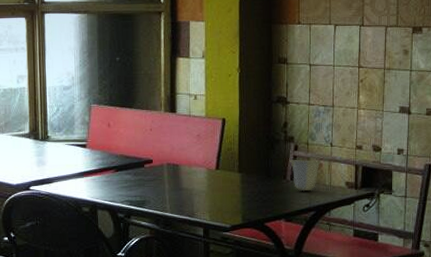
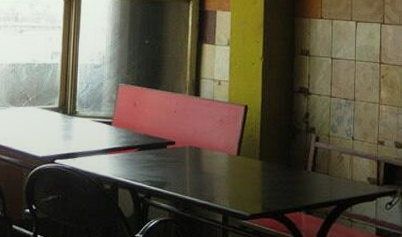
cup: present [289,159,322,192] -> none [310,150,344,185]

